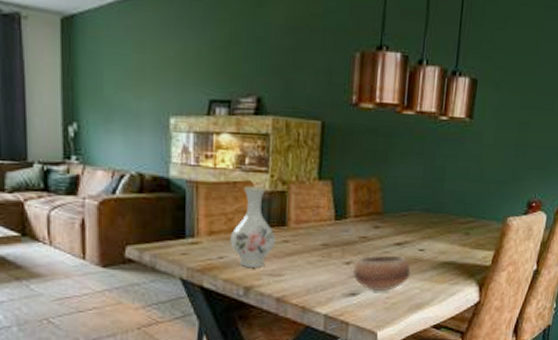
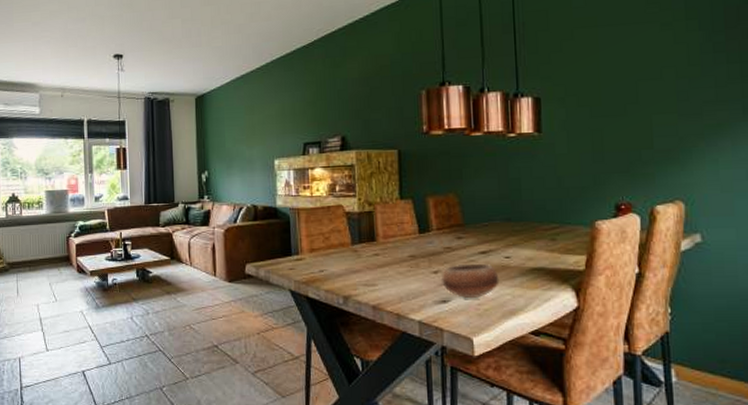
vase: present [230,186,276,269] -> none [328,209,367,280]

